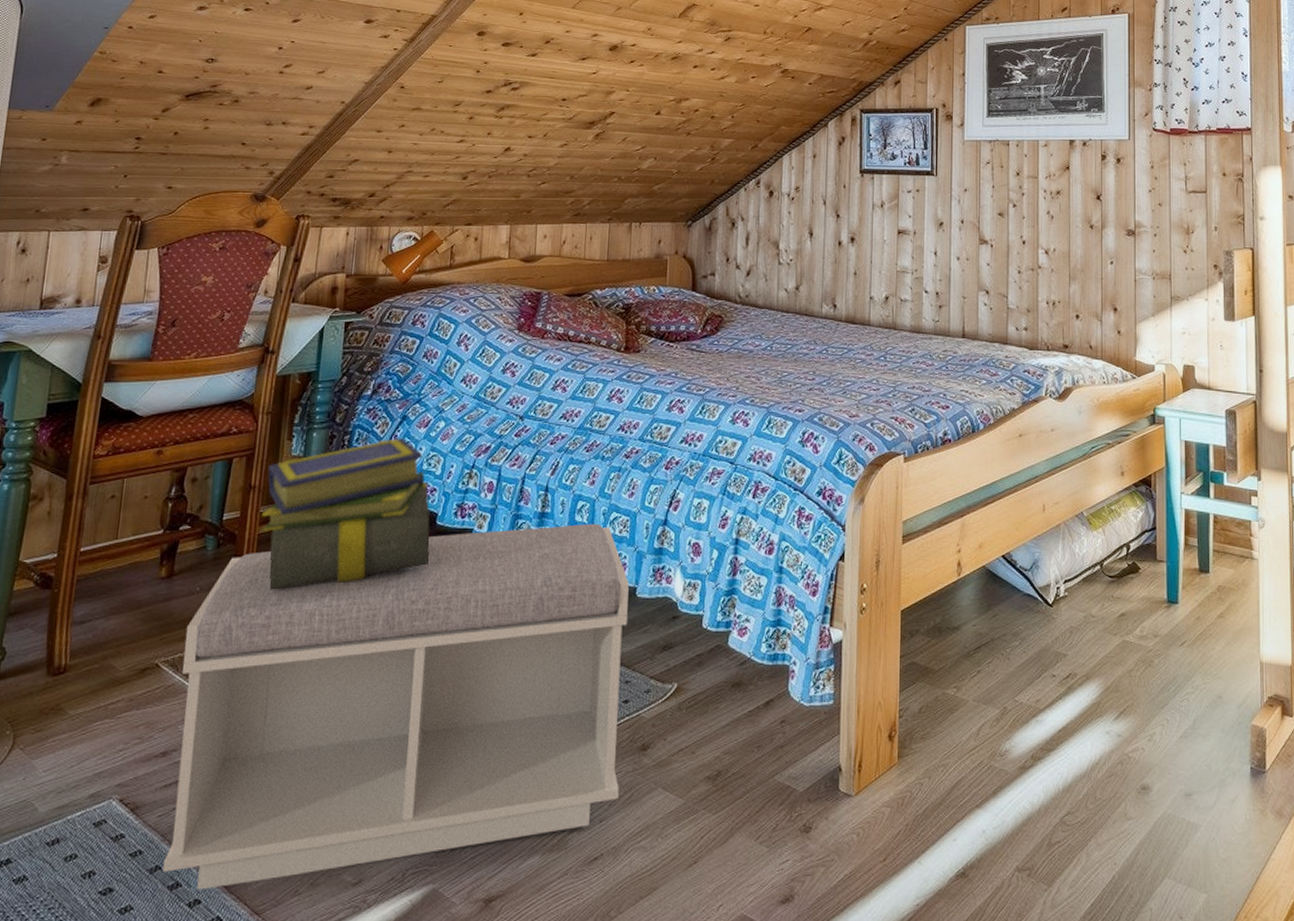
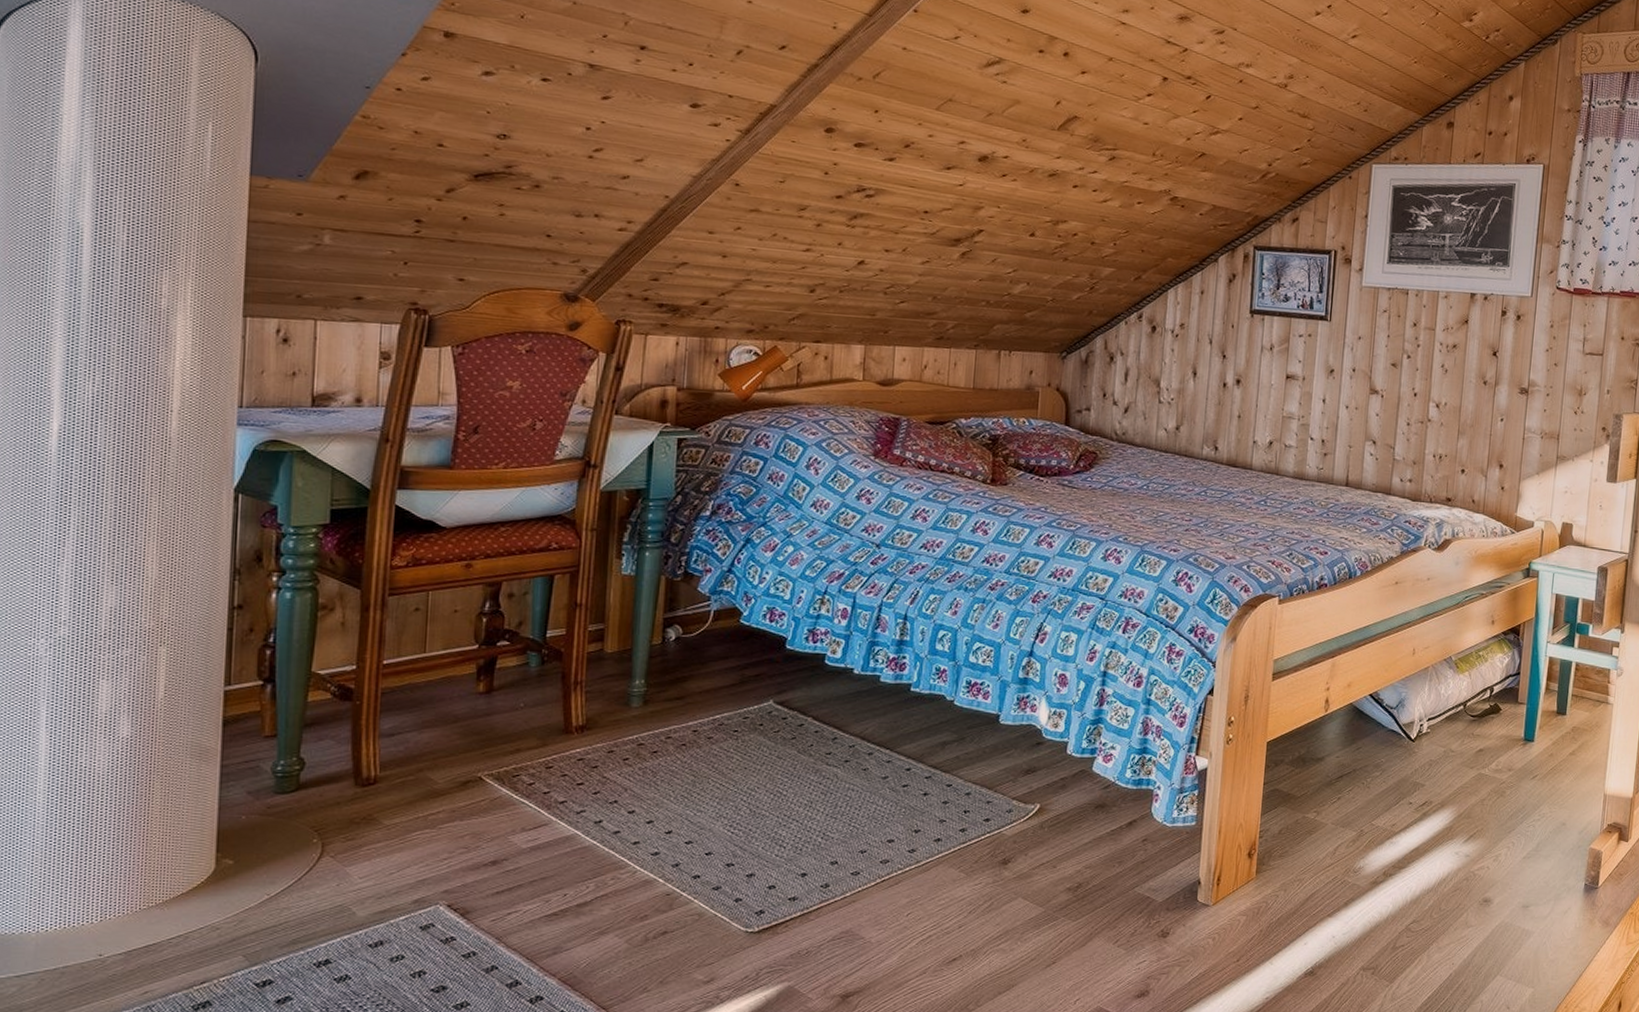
bench: present [162,523,629,890] -> none [500,652,992,988]
stack of books: present [262,437,430,590] -> none [591,560,779,708]

